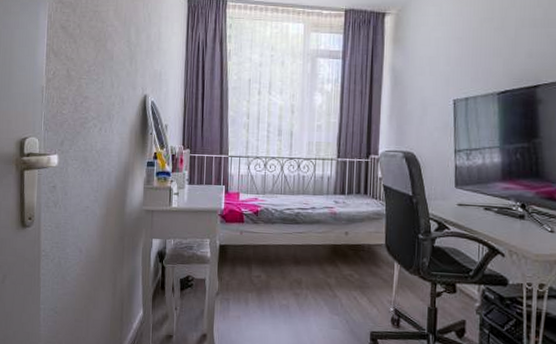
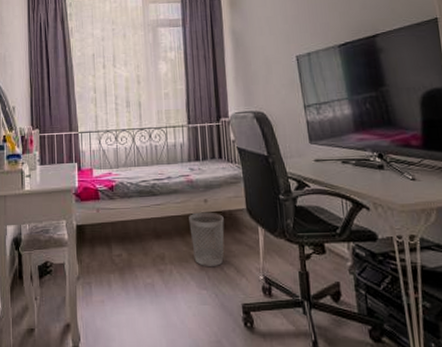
wastebasket: none [328,243,362,295] -> present [189,212,225,266]

